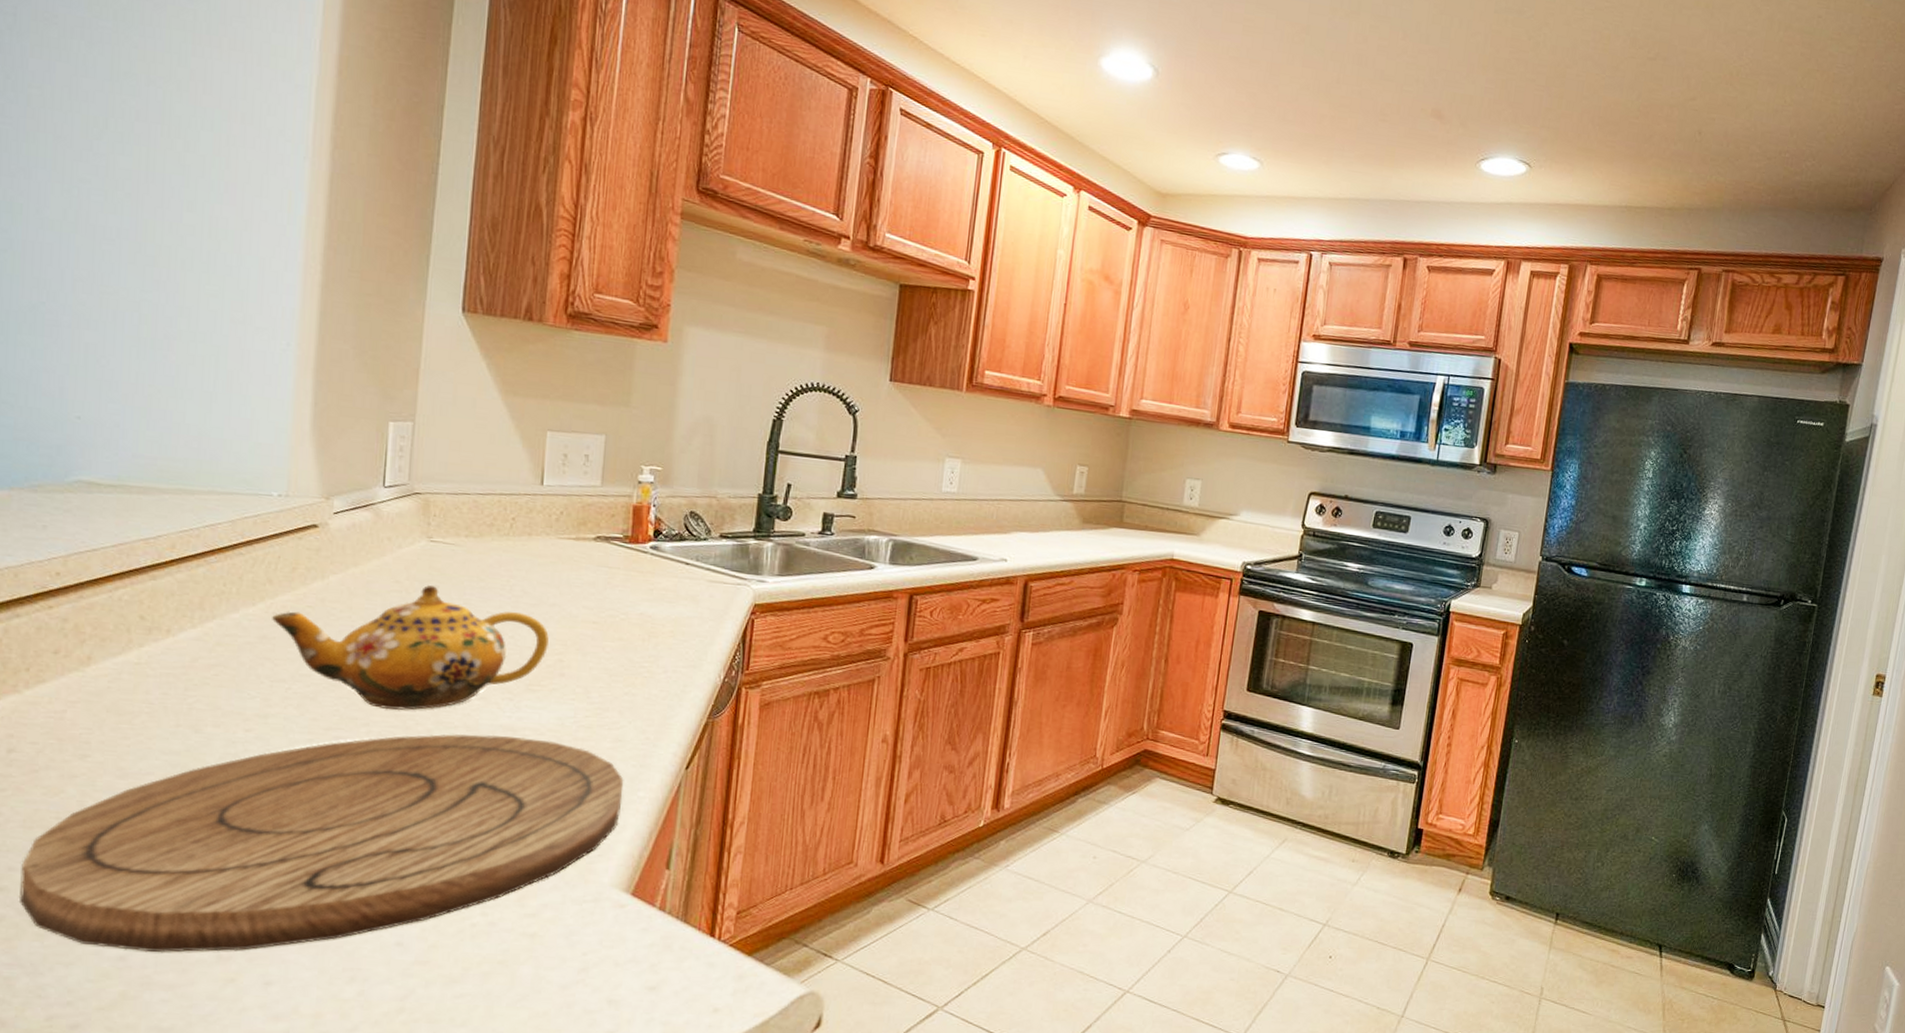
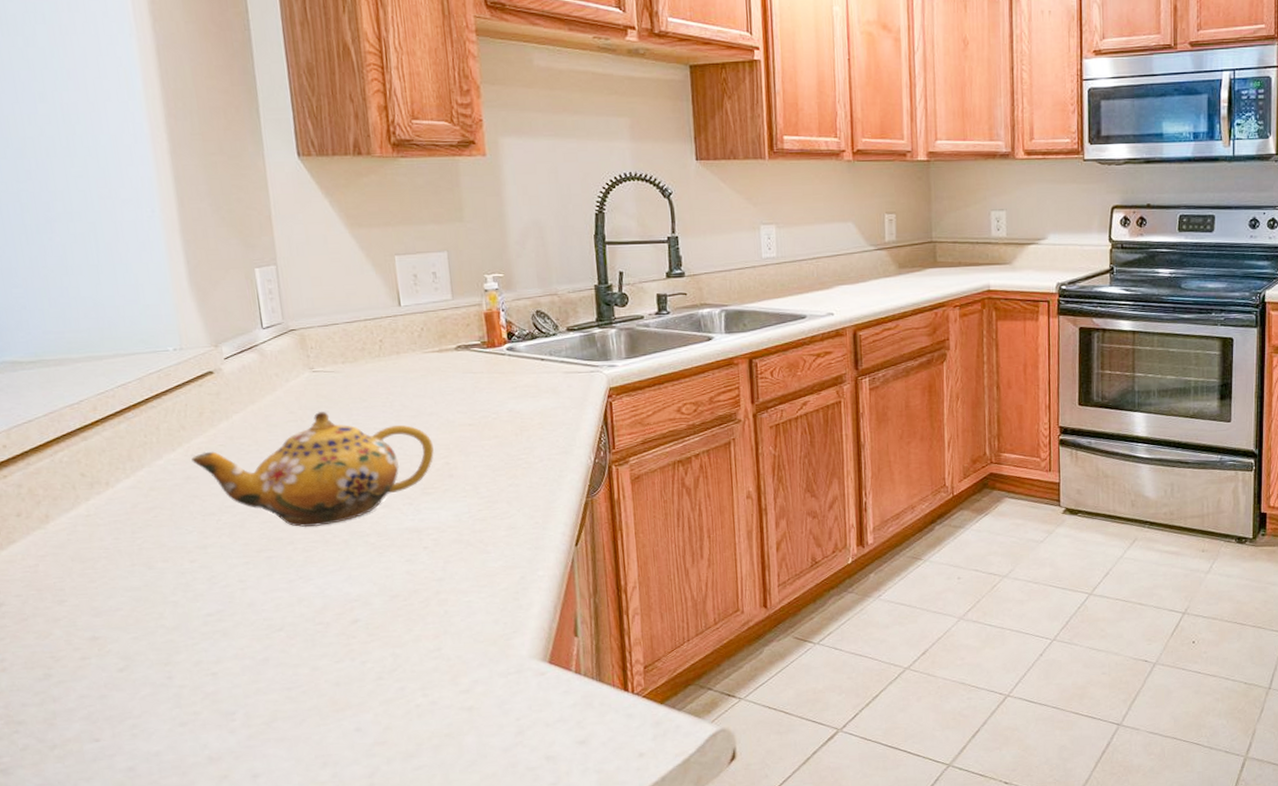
cutting board: present [18,733,624,953] -> none [31,535,526,762]

